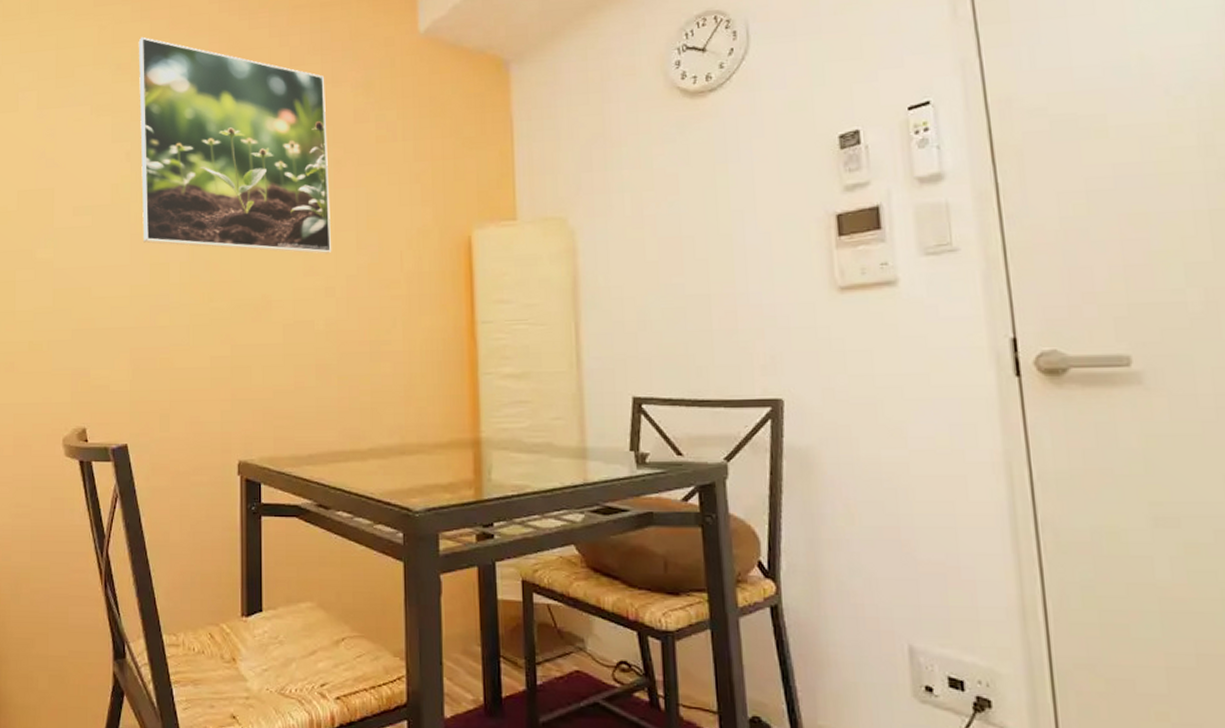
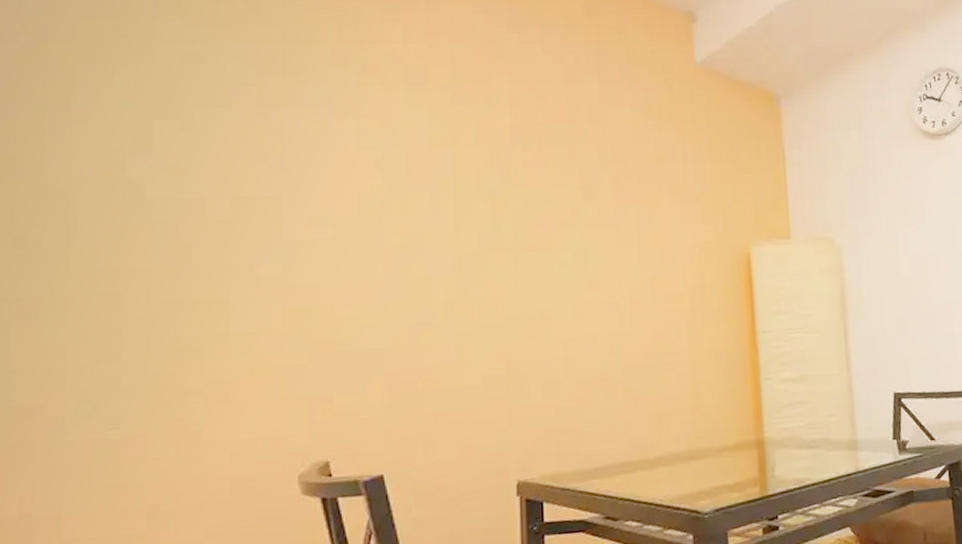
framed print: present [138,37,332,254] -> none [389,40,614,270]

